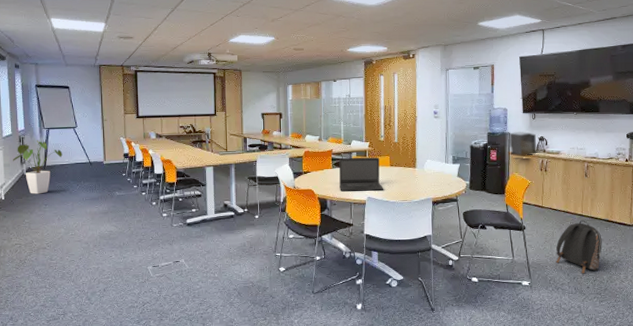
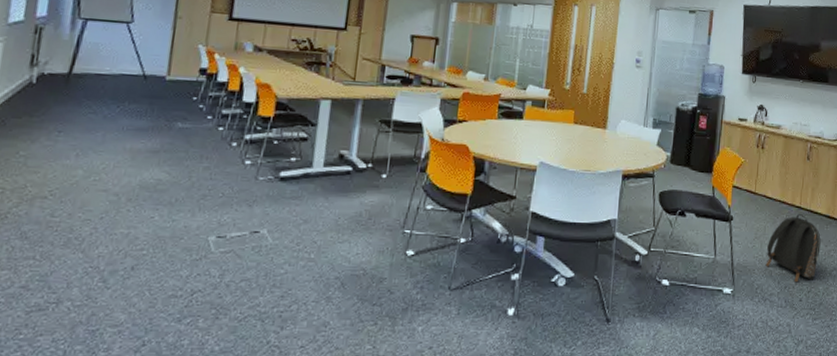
house plant: present [13,140,63,194] -> none [17,33,103,115]
laptop: present [339,157,383,192] -> none [504,105,562,155]
coffee machine: present [509,132,536,157] -> none [722,96,755,129]

